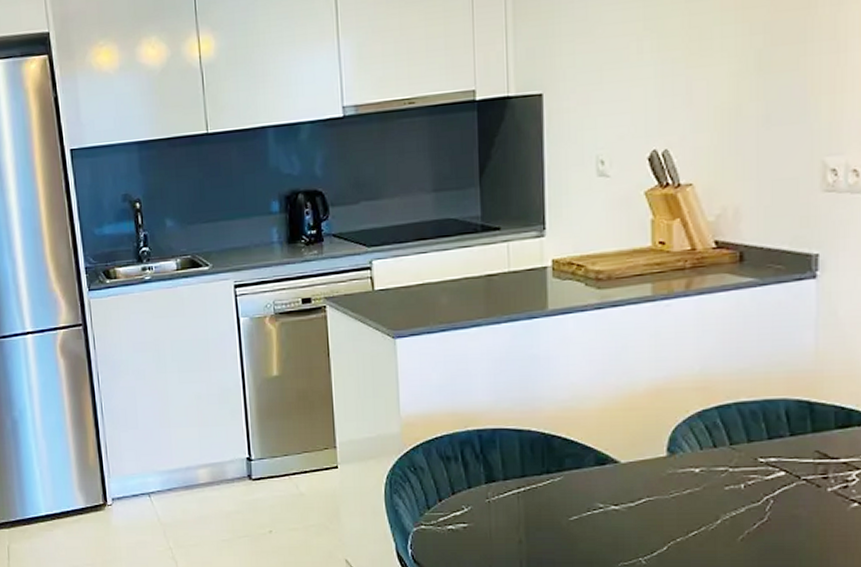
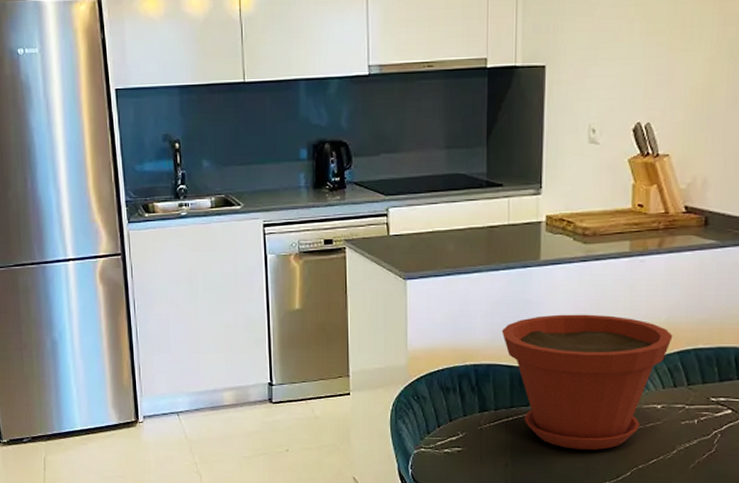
plant pot: none [507,368,709,522] -> present [501,314,673,450]

